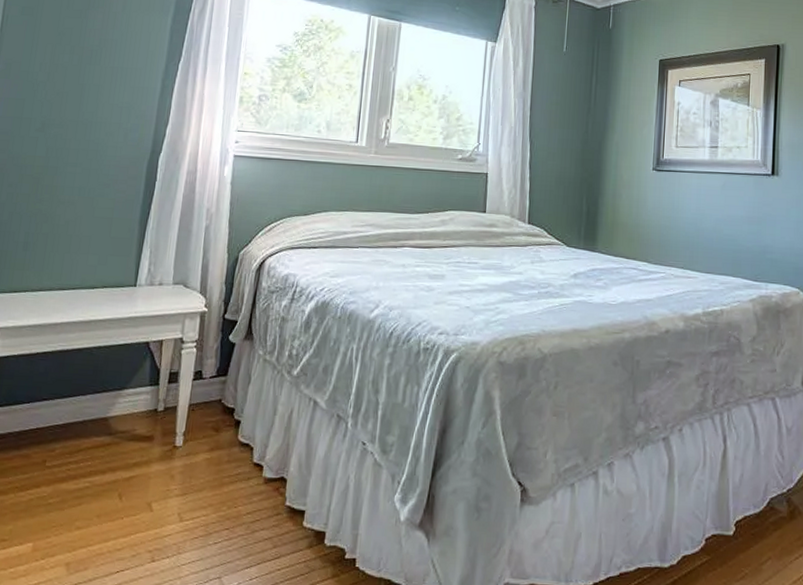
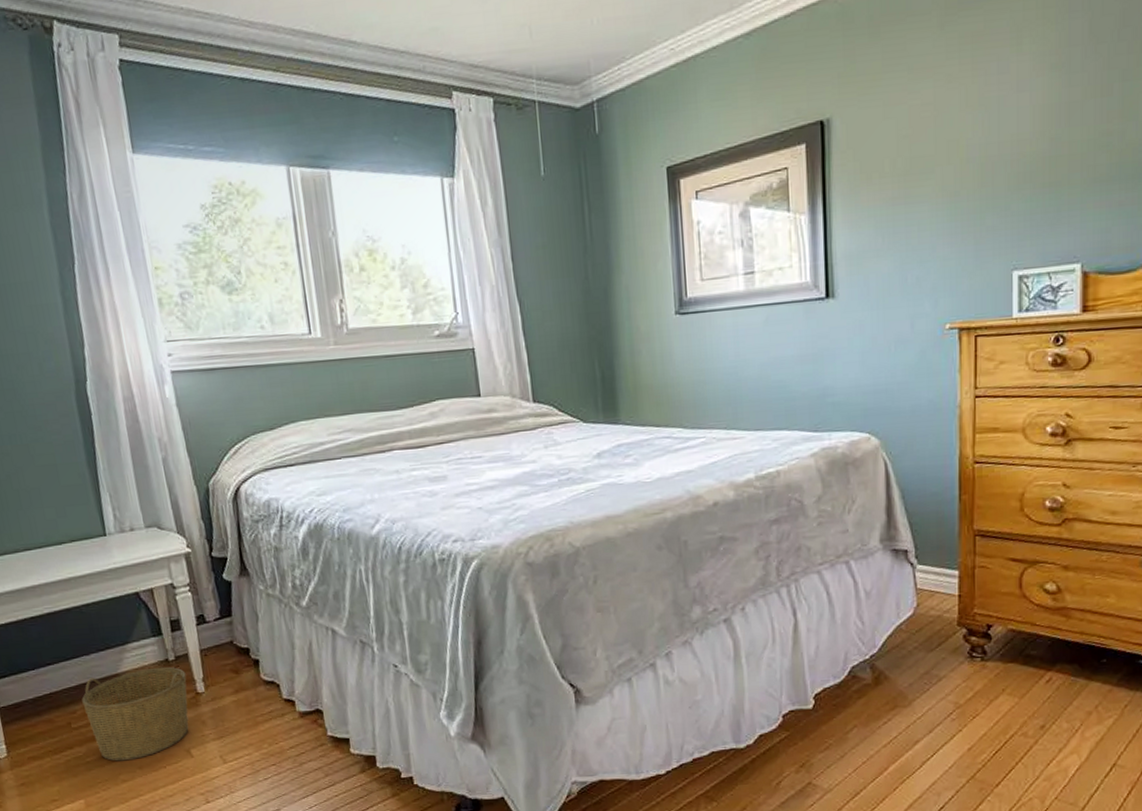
basket: none [63,415,170,507] -> present [81,666,189,761]

